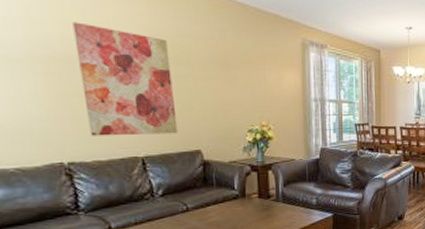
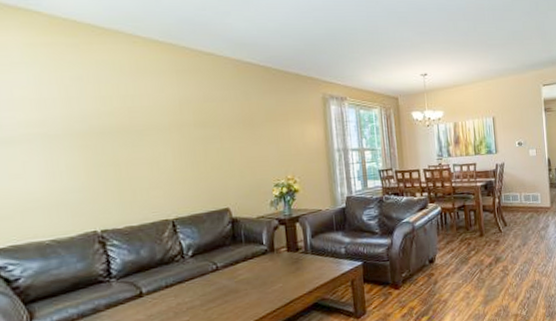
wall art: present [72,22,178,136] -> none [107,97,207,203]

